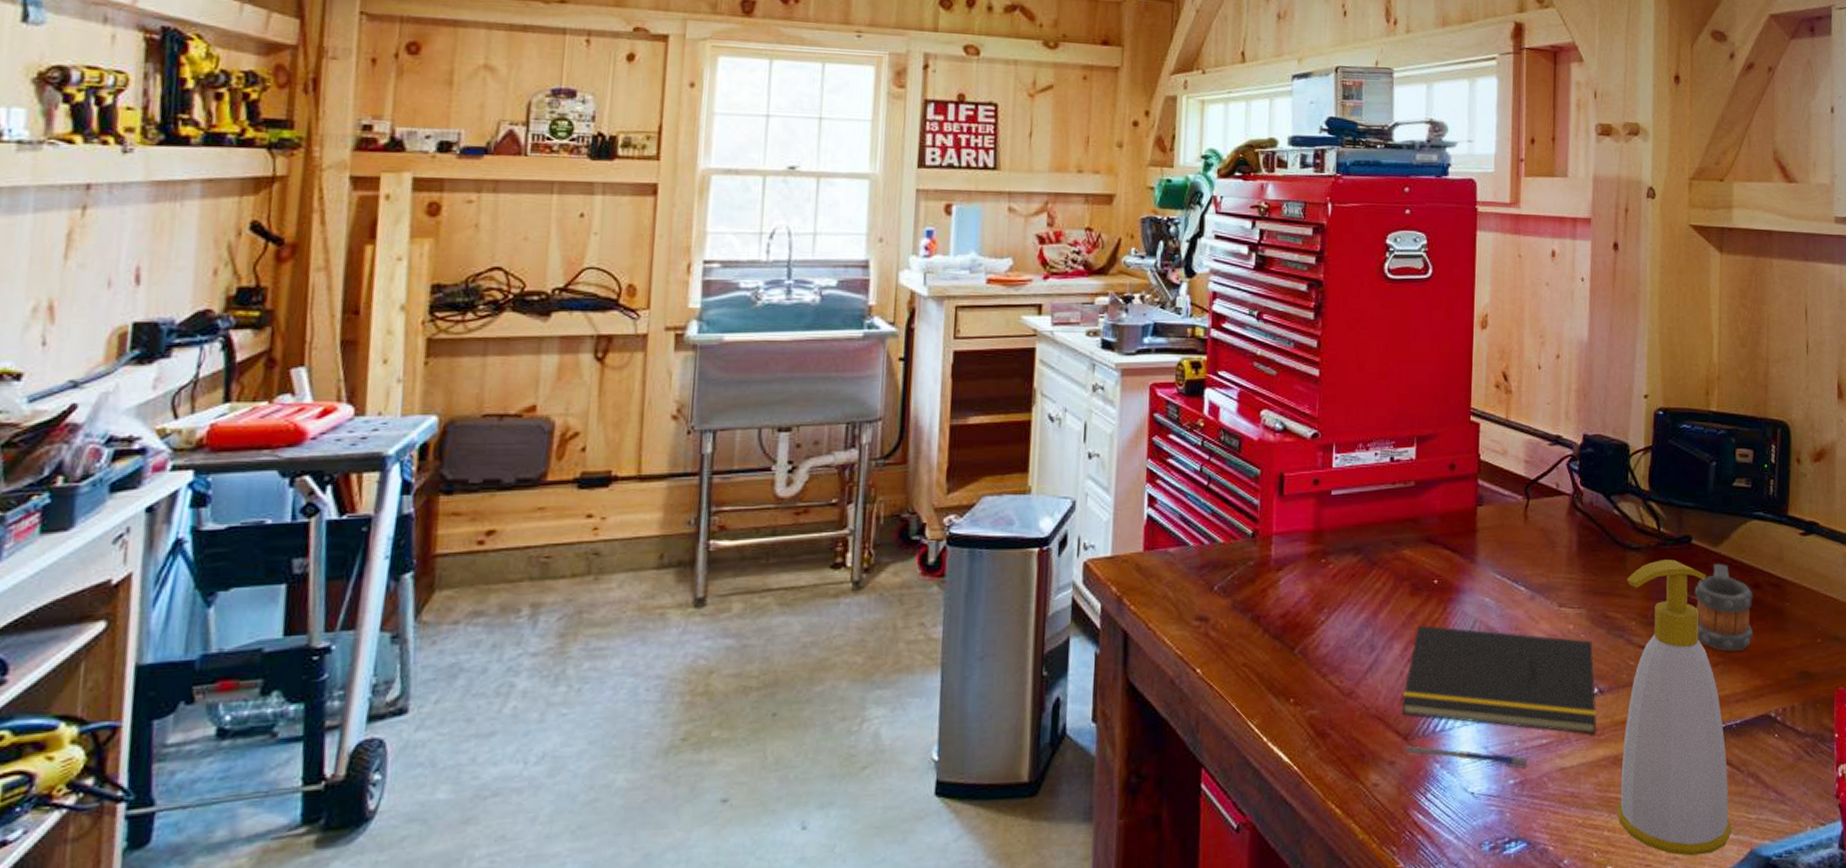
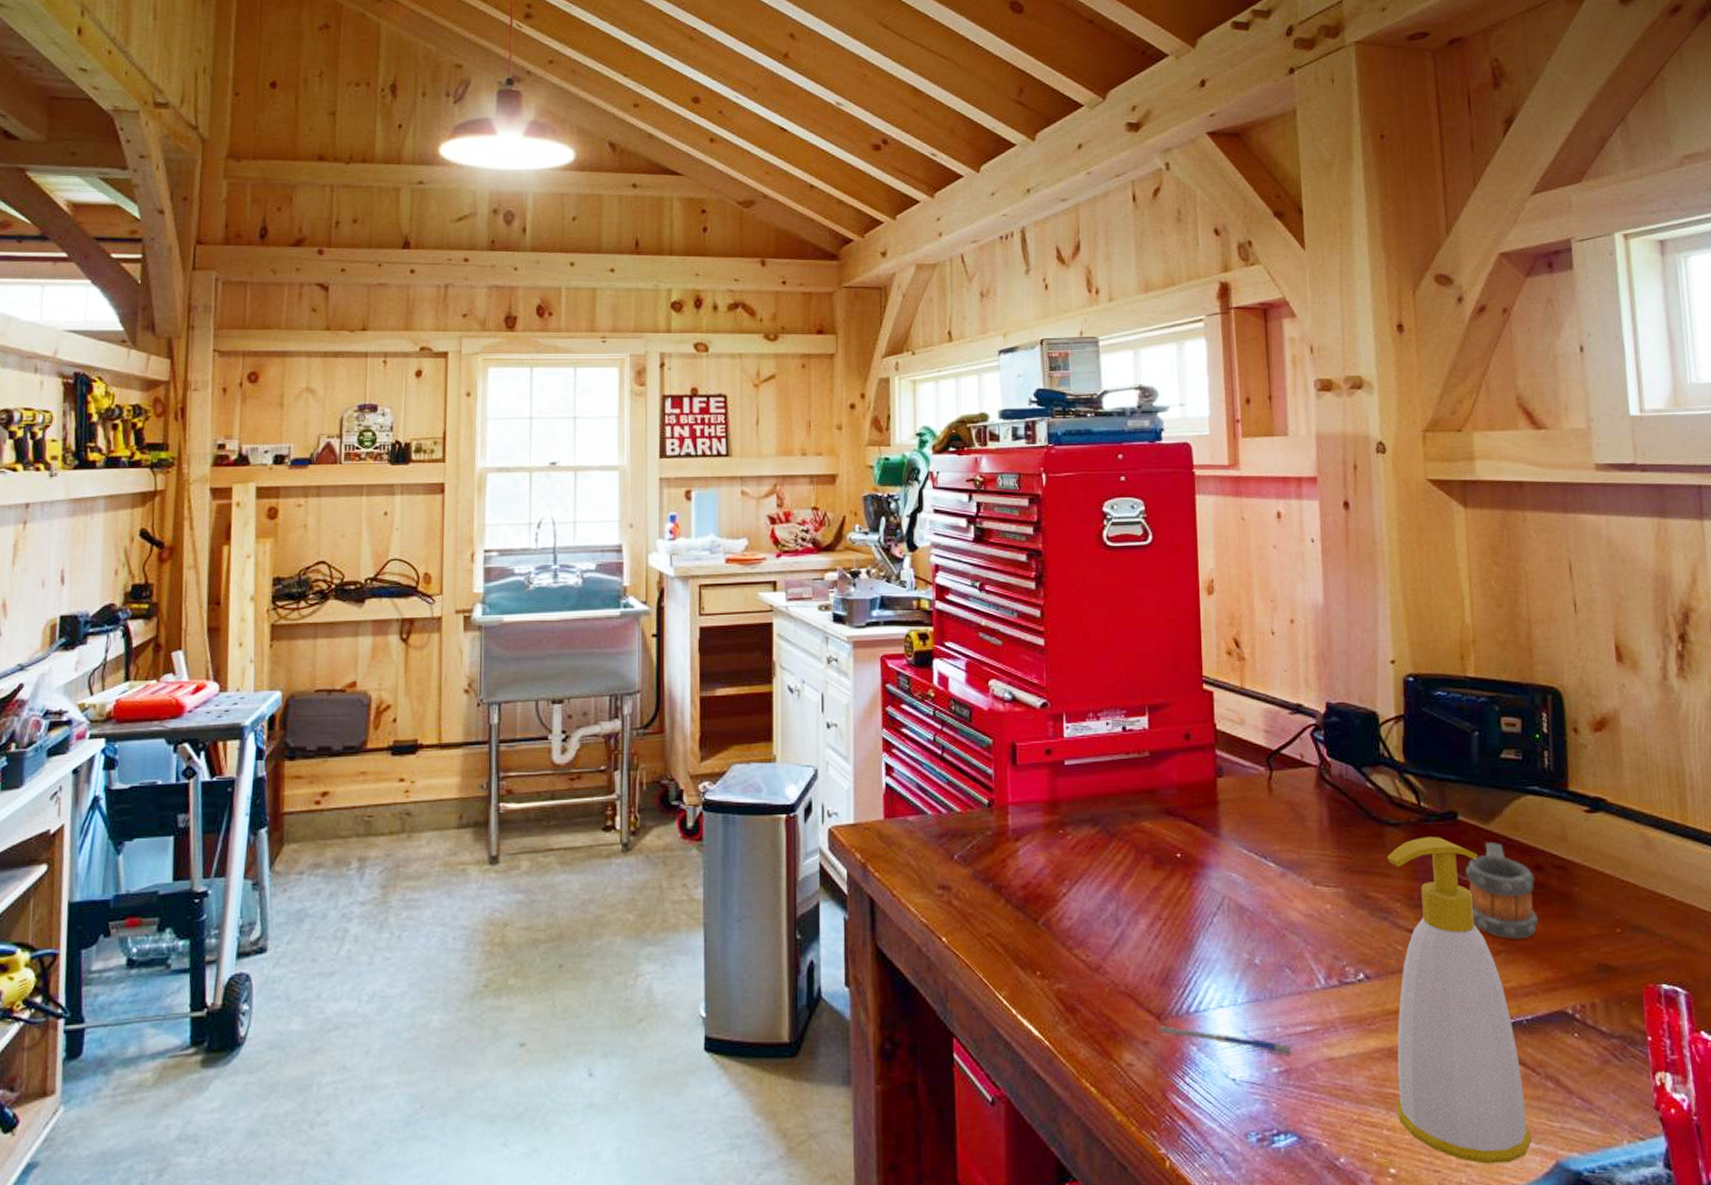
notepad: present [1401,625,1596,734] -> none [1152,900,1365,1023]

